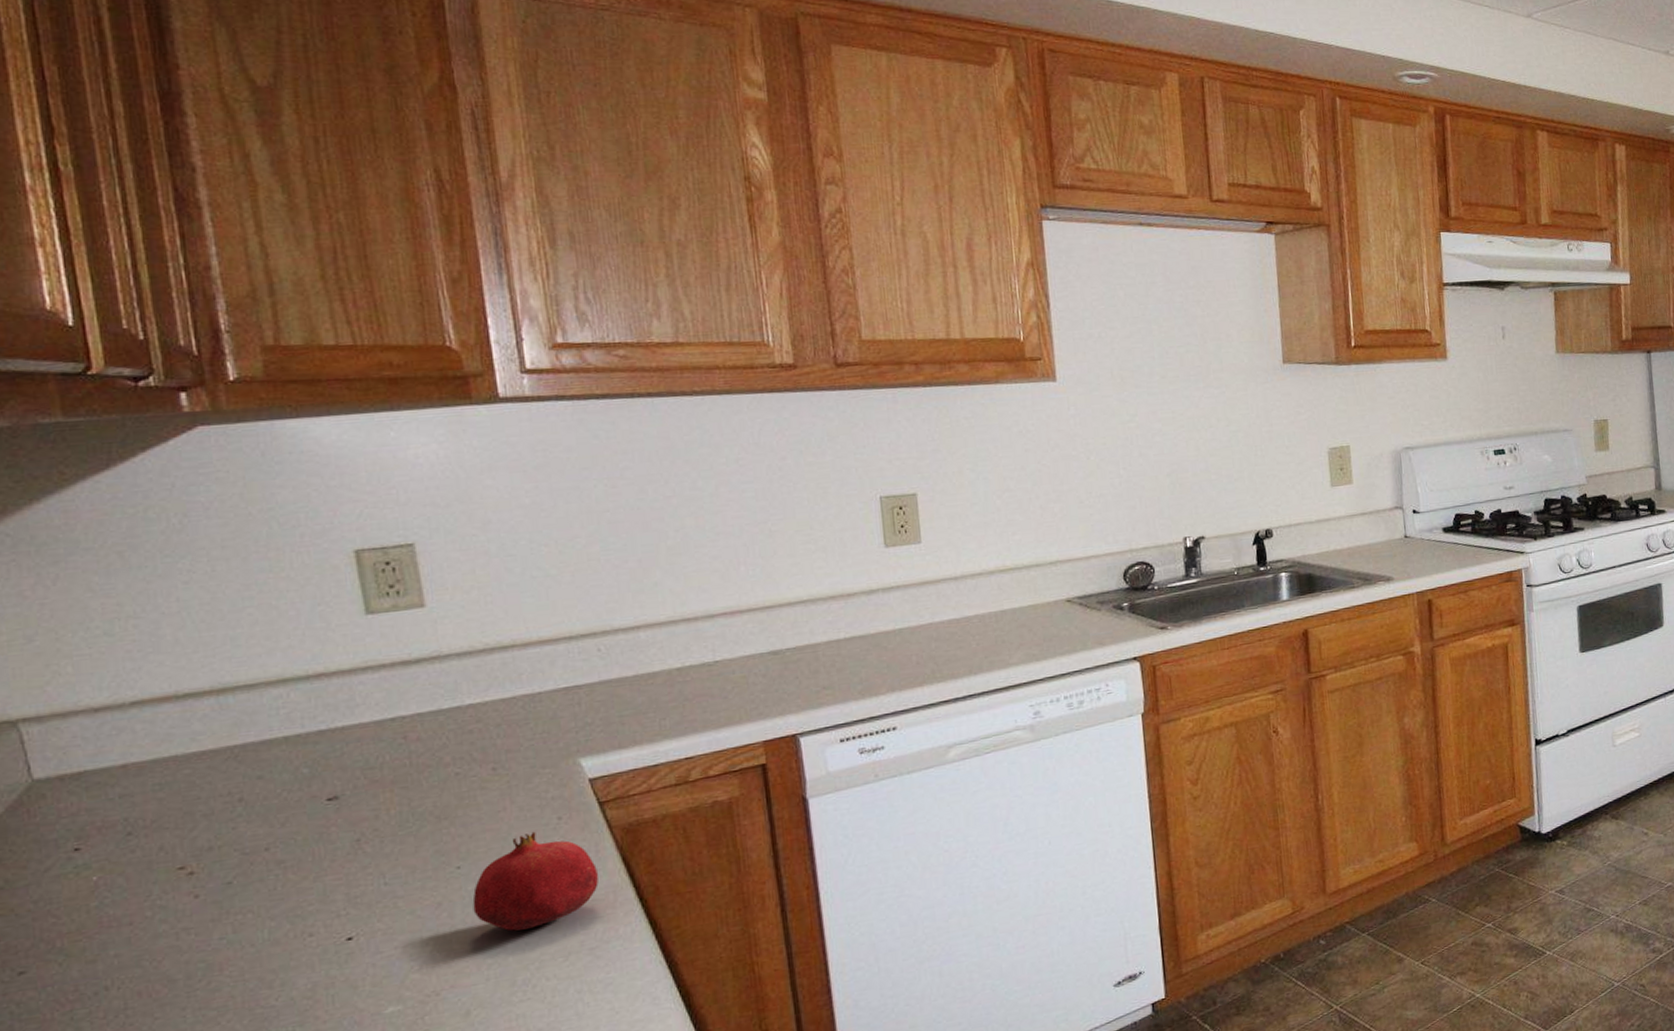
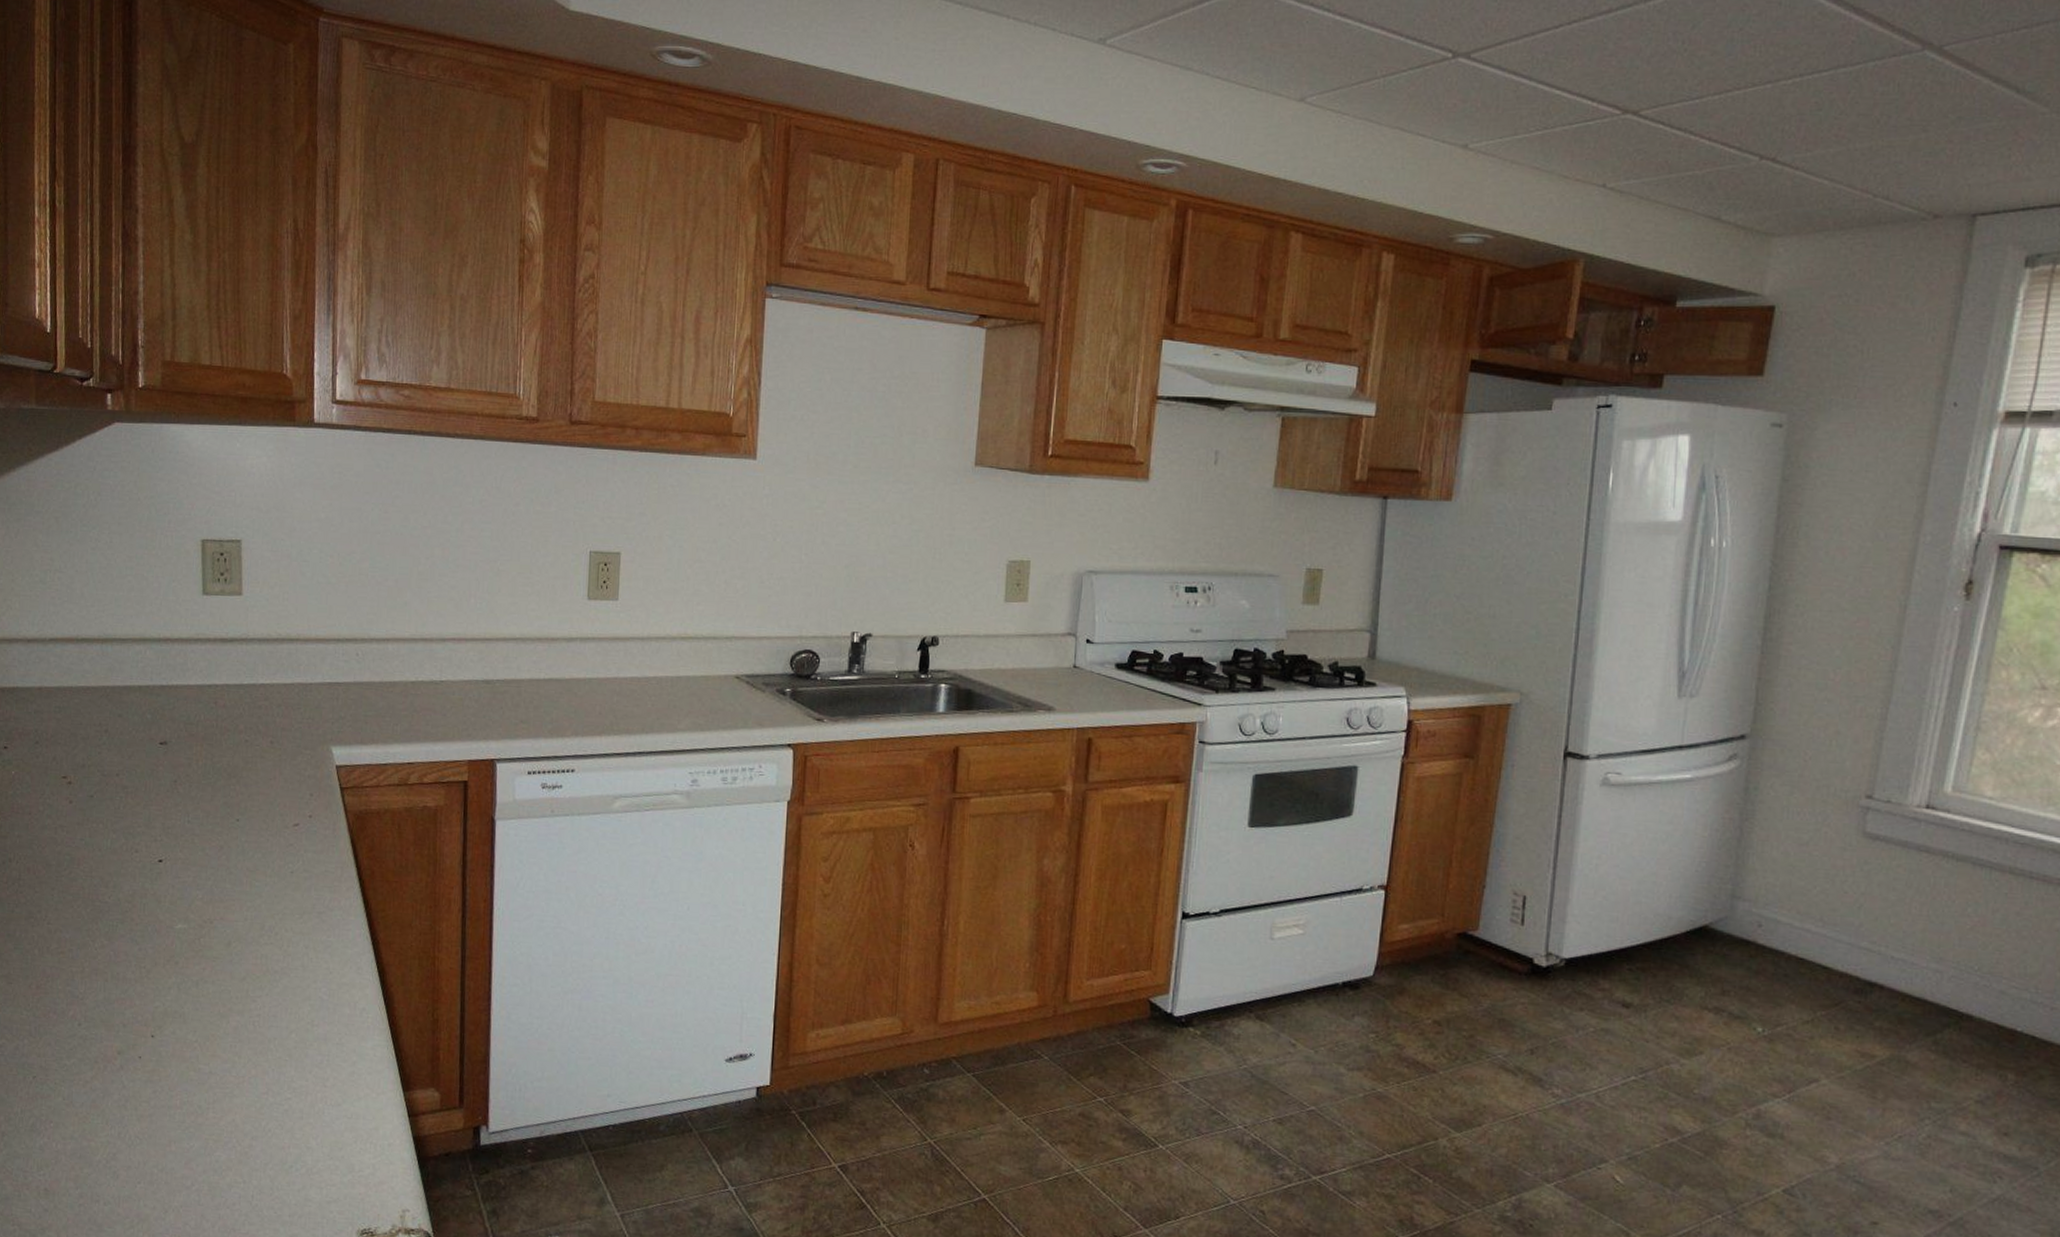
fruit: present [472,831,599,931] -> none [243,802,332,884]

